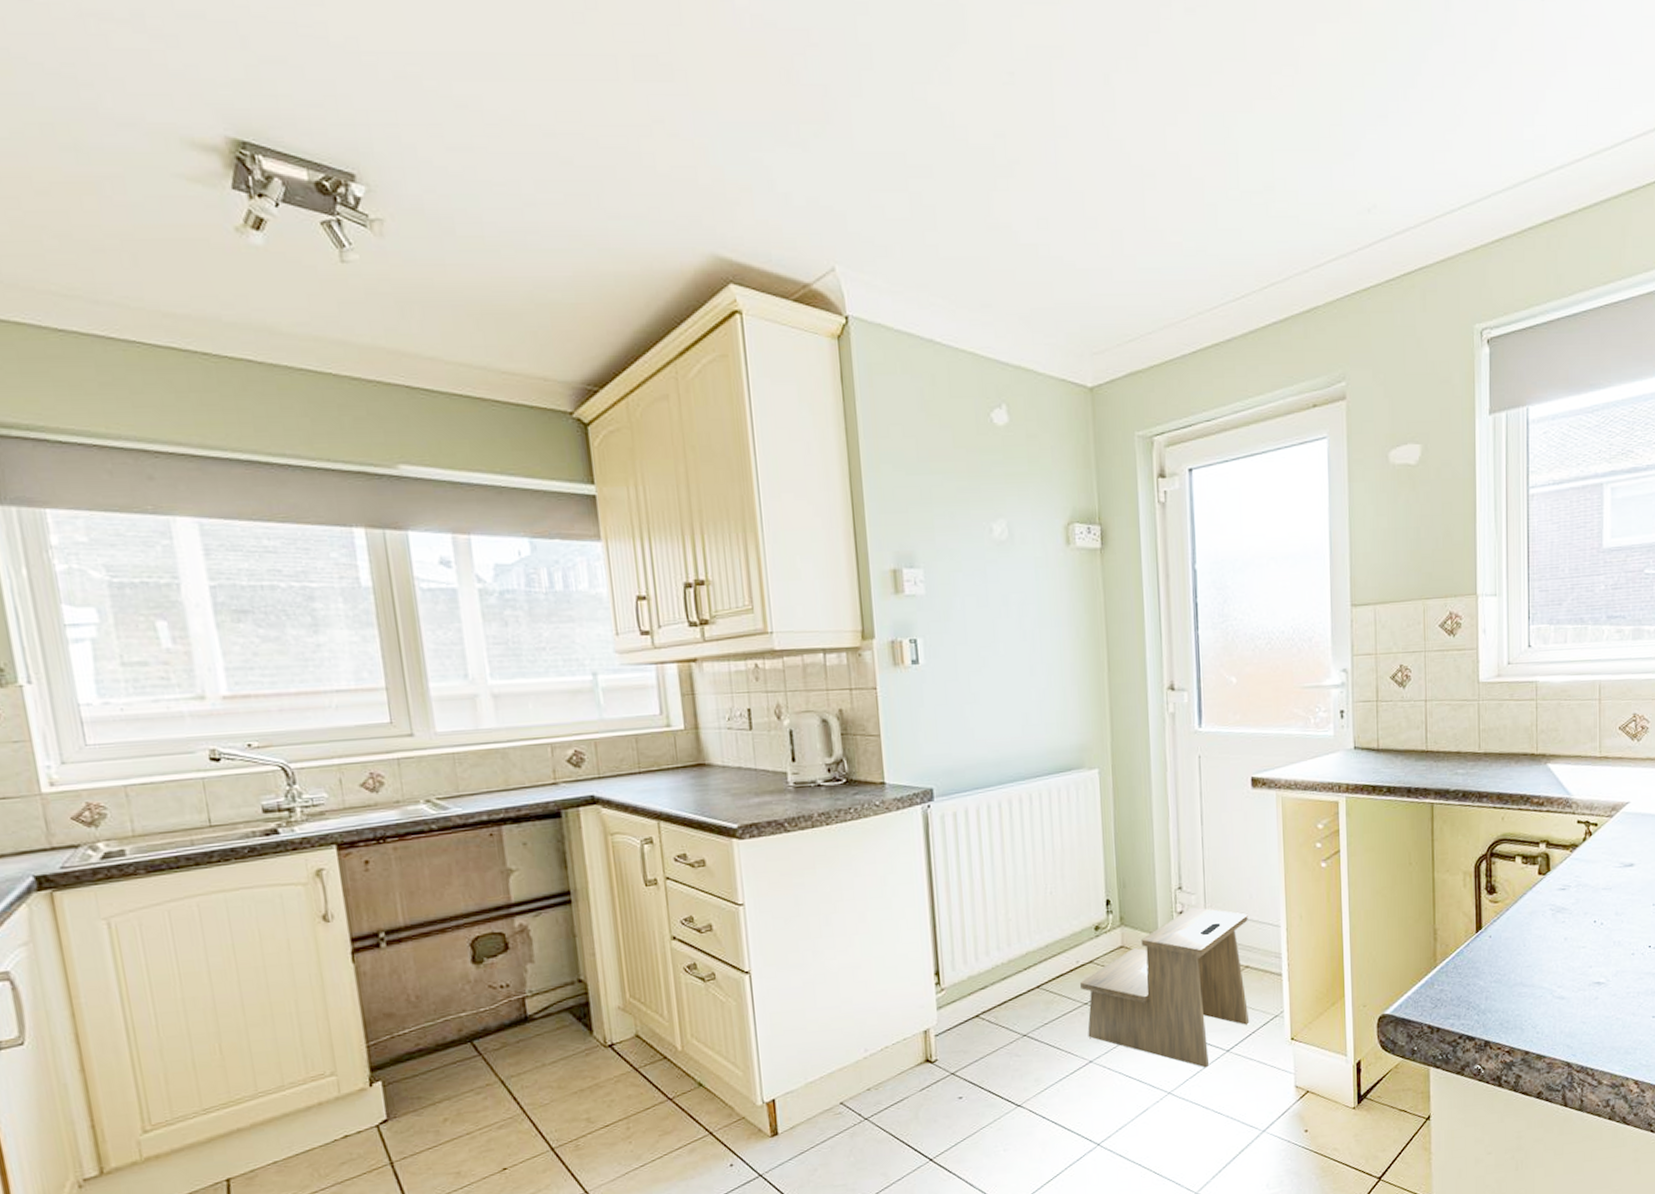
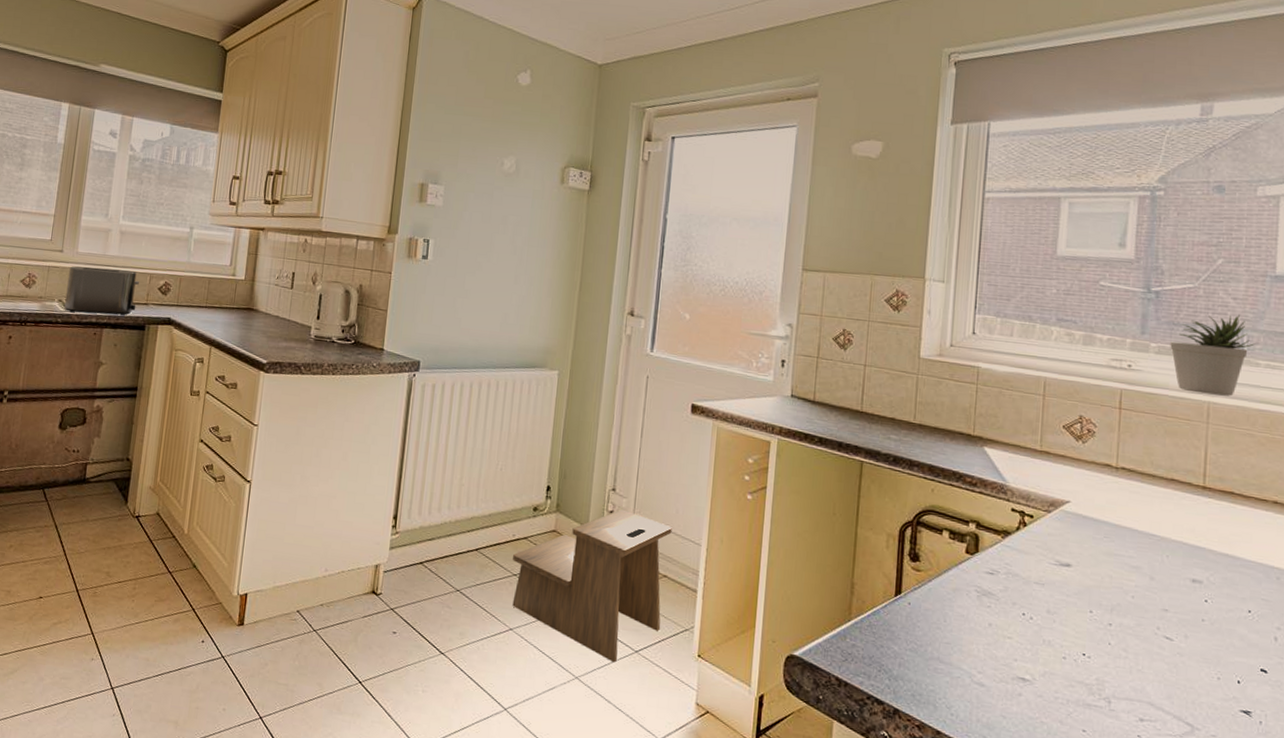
toaster: none [429,743,542,814] -> present [63,266,139,315]

